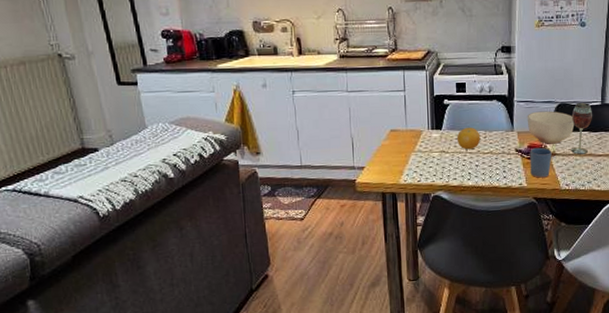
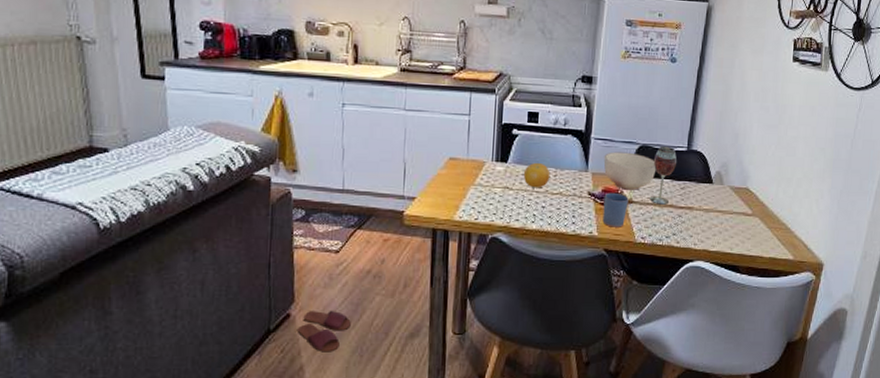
slippers: none [276,269,320,305] -> present [298,311,351,352]

